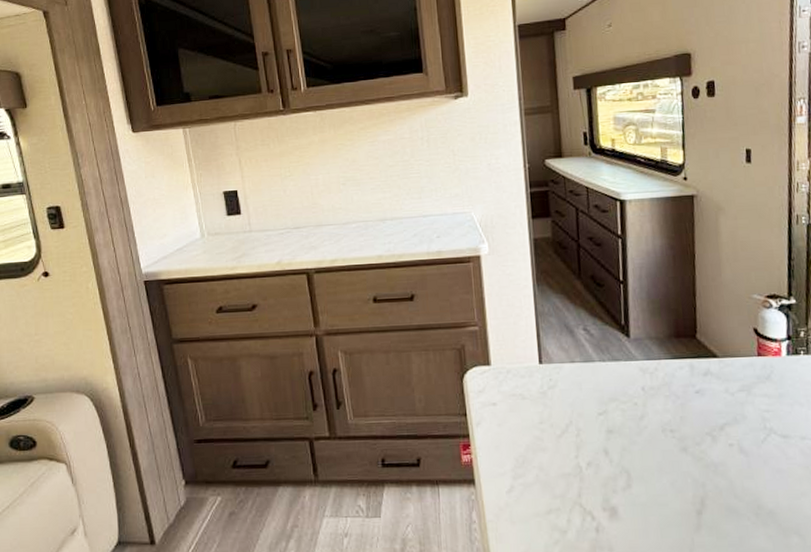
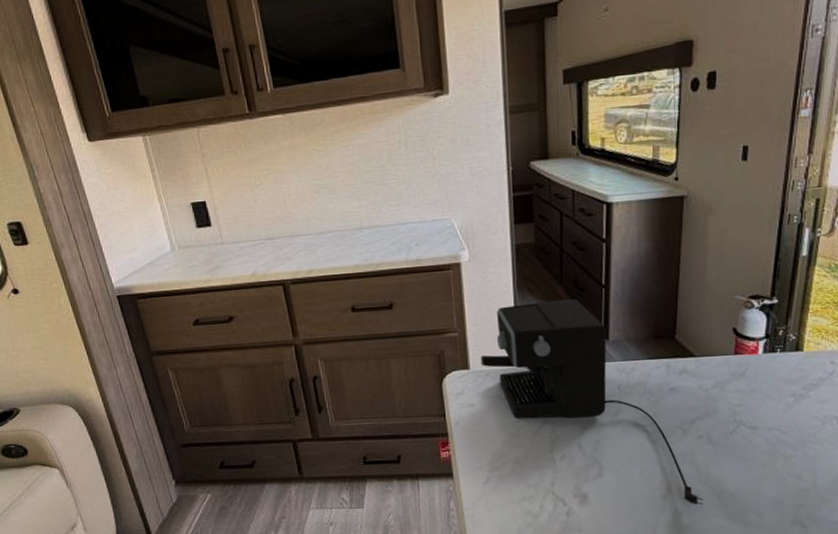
coffee maker: none [501,294,741,524] -> present [480,298,703,505]

